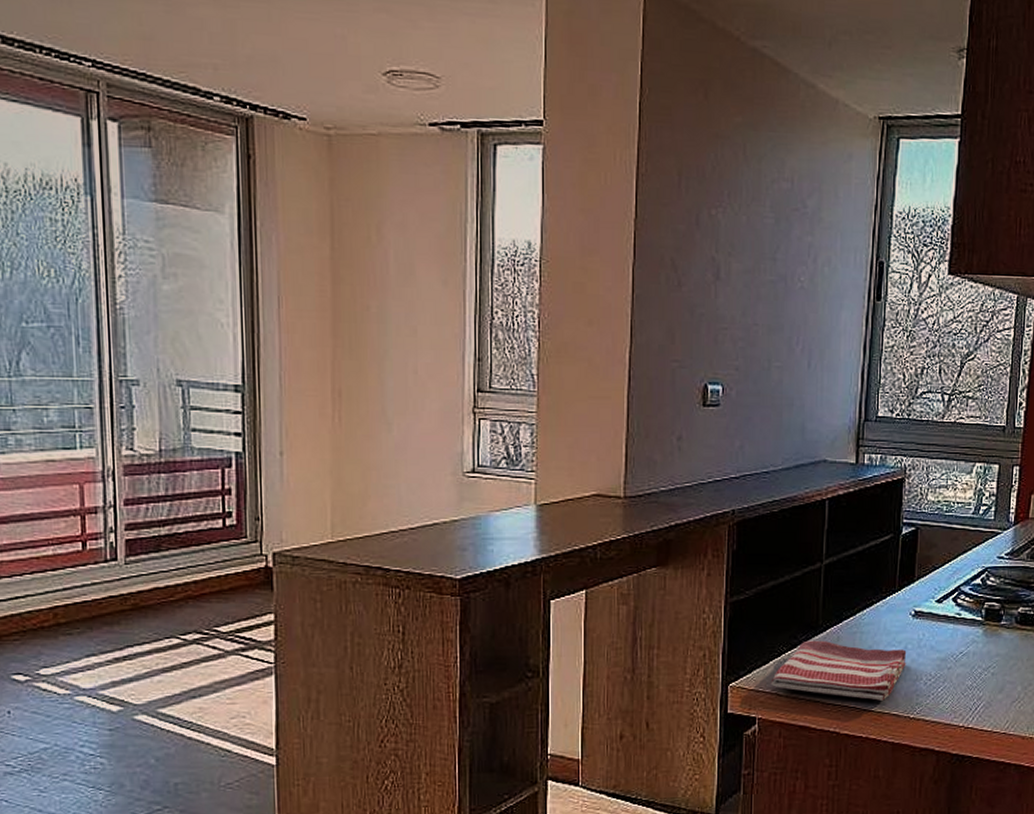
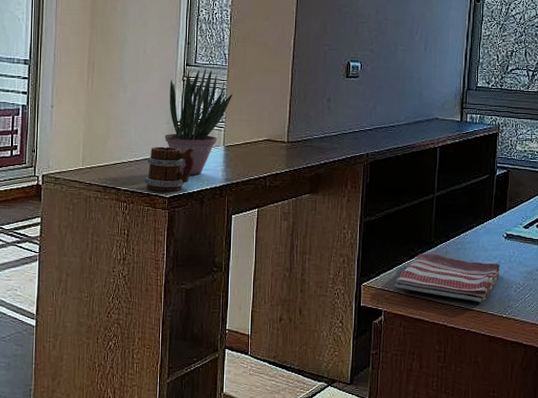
mug: none [423,507,495,571] -> present [144,146,195,192]
potted plant: none [451,394,545,547] -> present [165,68,232,175]

